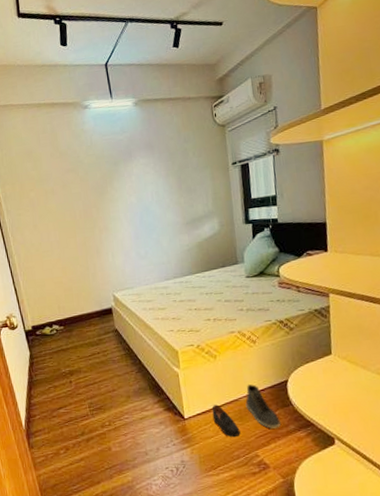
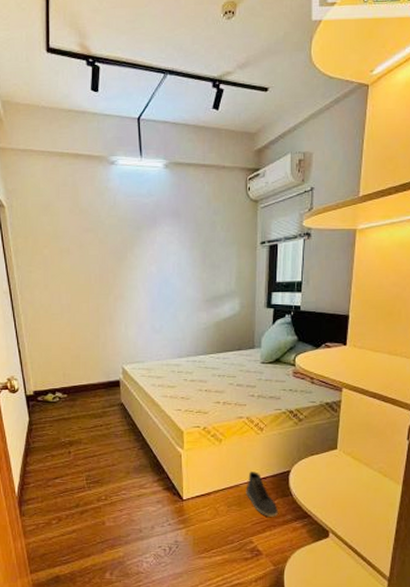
shoe: present [212,404,241,438] -> none [211,488,237,523]

